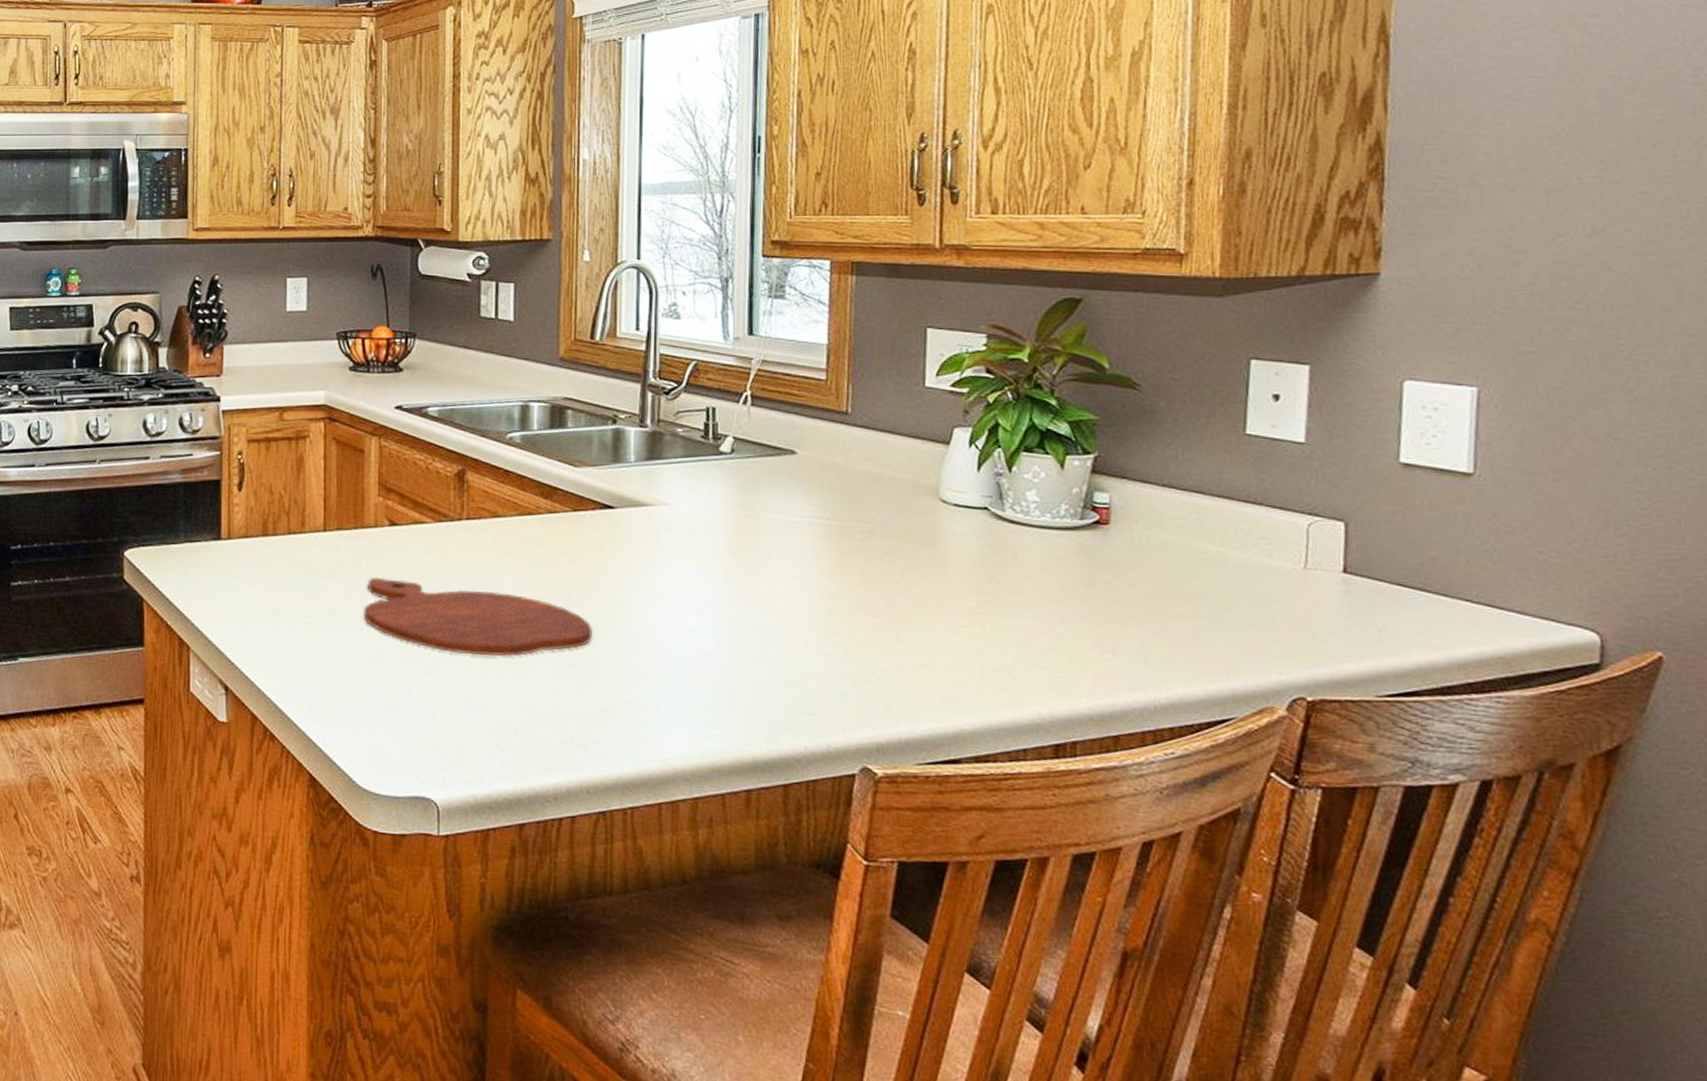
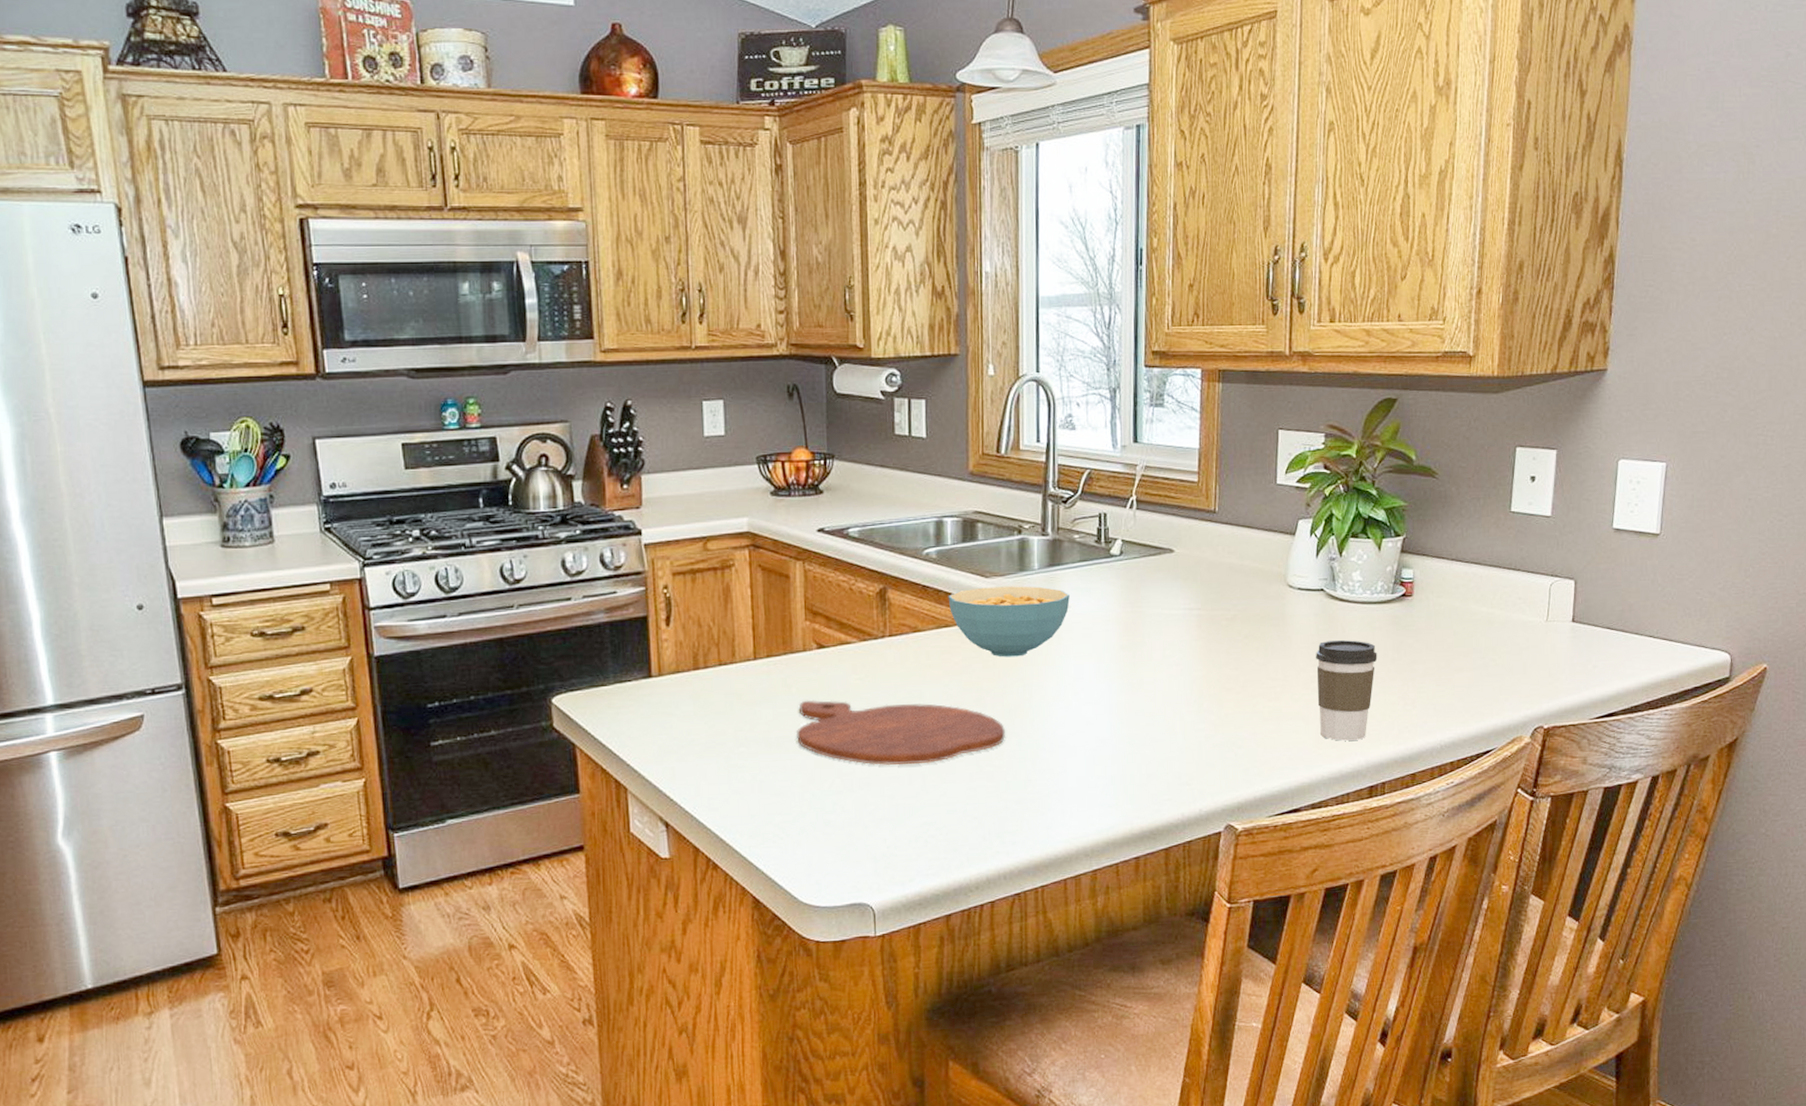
cereal bowl: none [532,476,671,553] -> present [948,586,1070,658]
coffee cup: none [977,567,1063,687] -> present [1315,640,1378,741]

